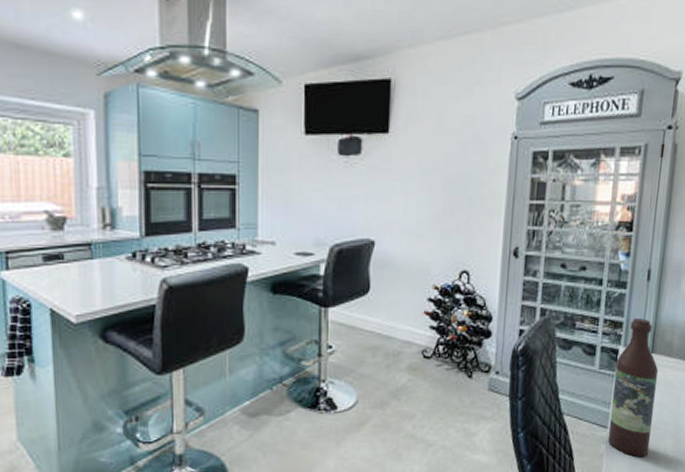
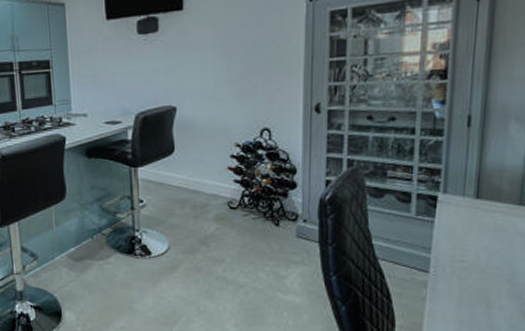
wine bottle: present [607,317,659,458] -> none [429,164,486,302]

